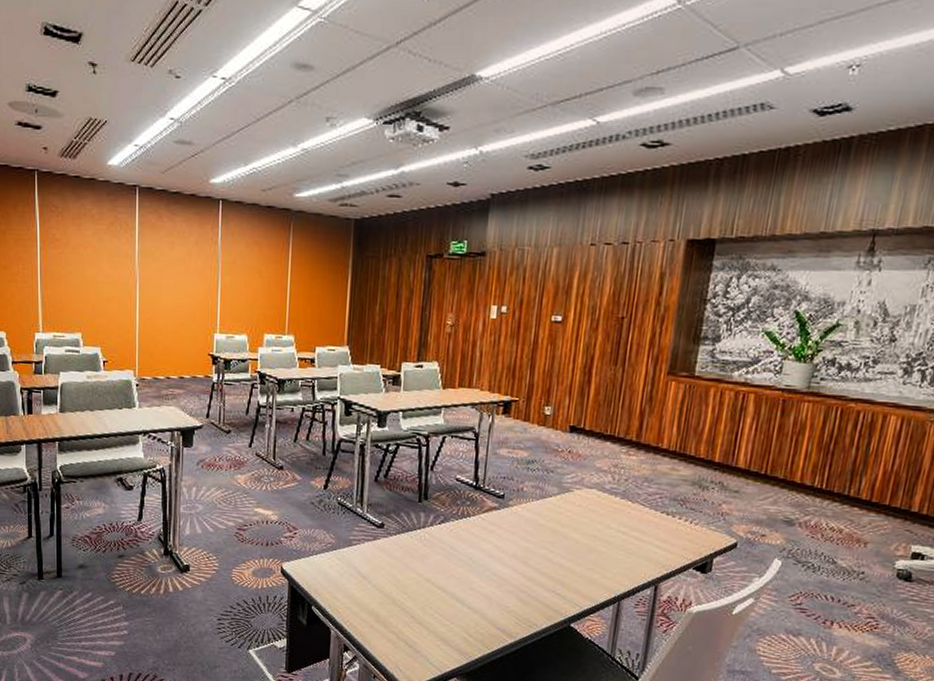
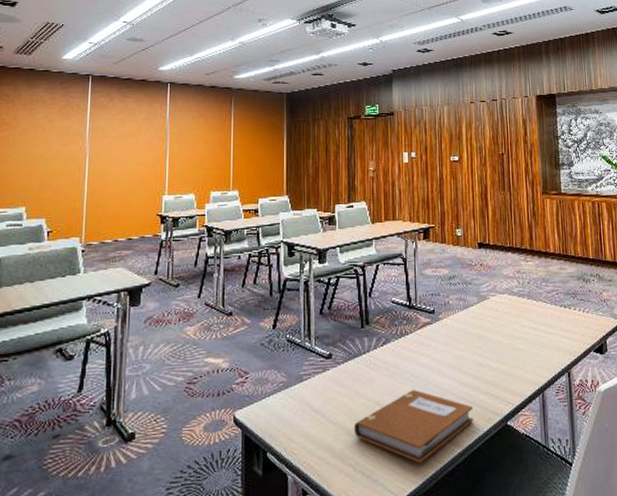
notebook: none [401,573,534,645] -> present [354,390,474,463]

